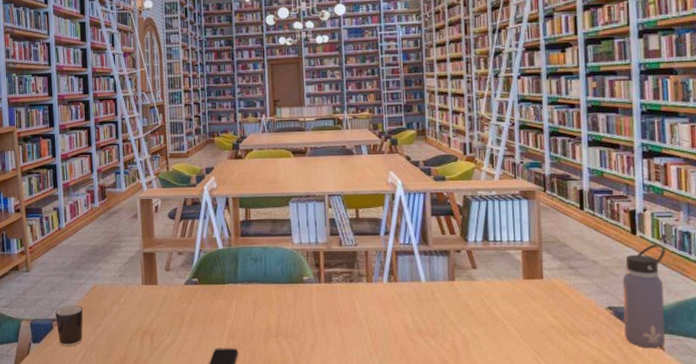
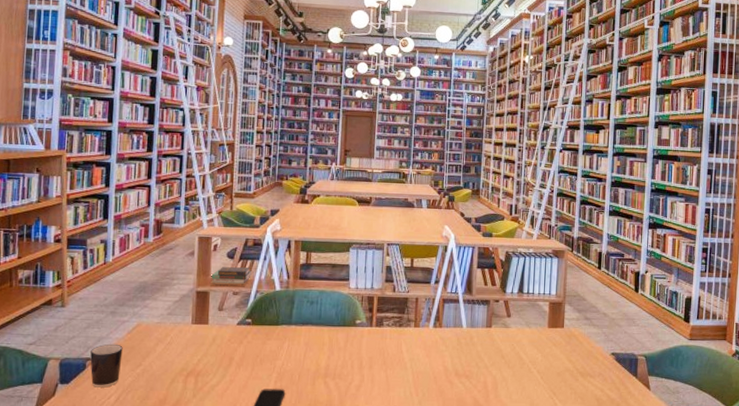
books: none [154,227,193,248] -> present [209,267,252,288]
water bottle: present [622,243,666,349] -> none [622,300,658,389]

